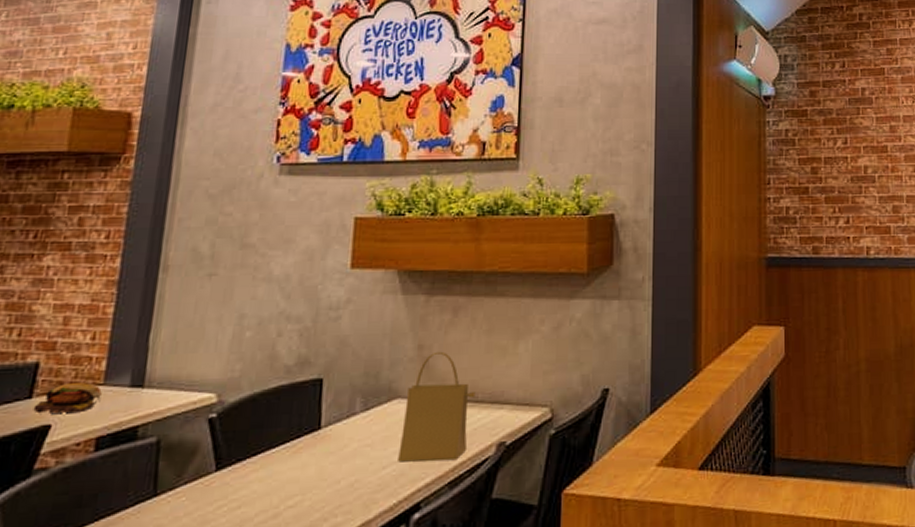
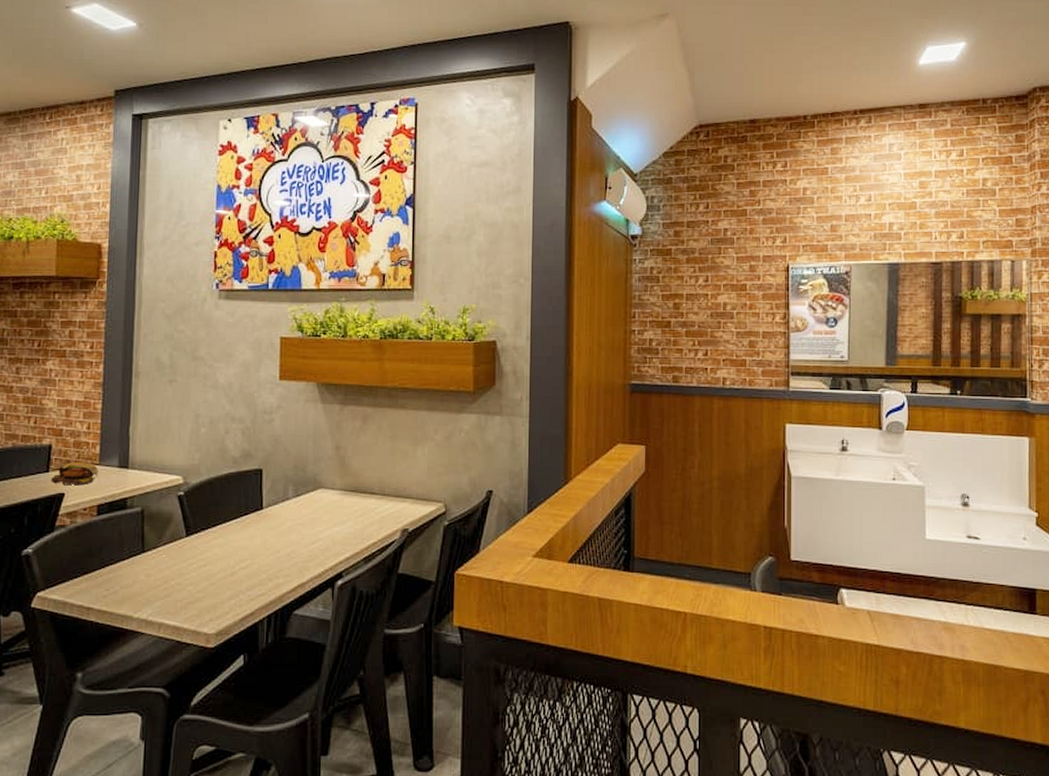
handbag: present [398,351,476,462] -> none [323,452,383,541]

